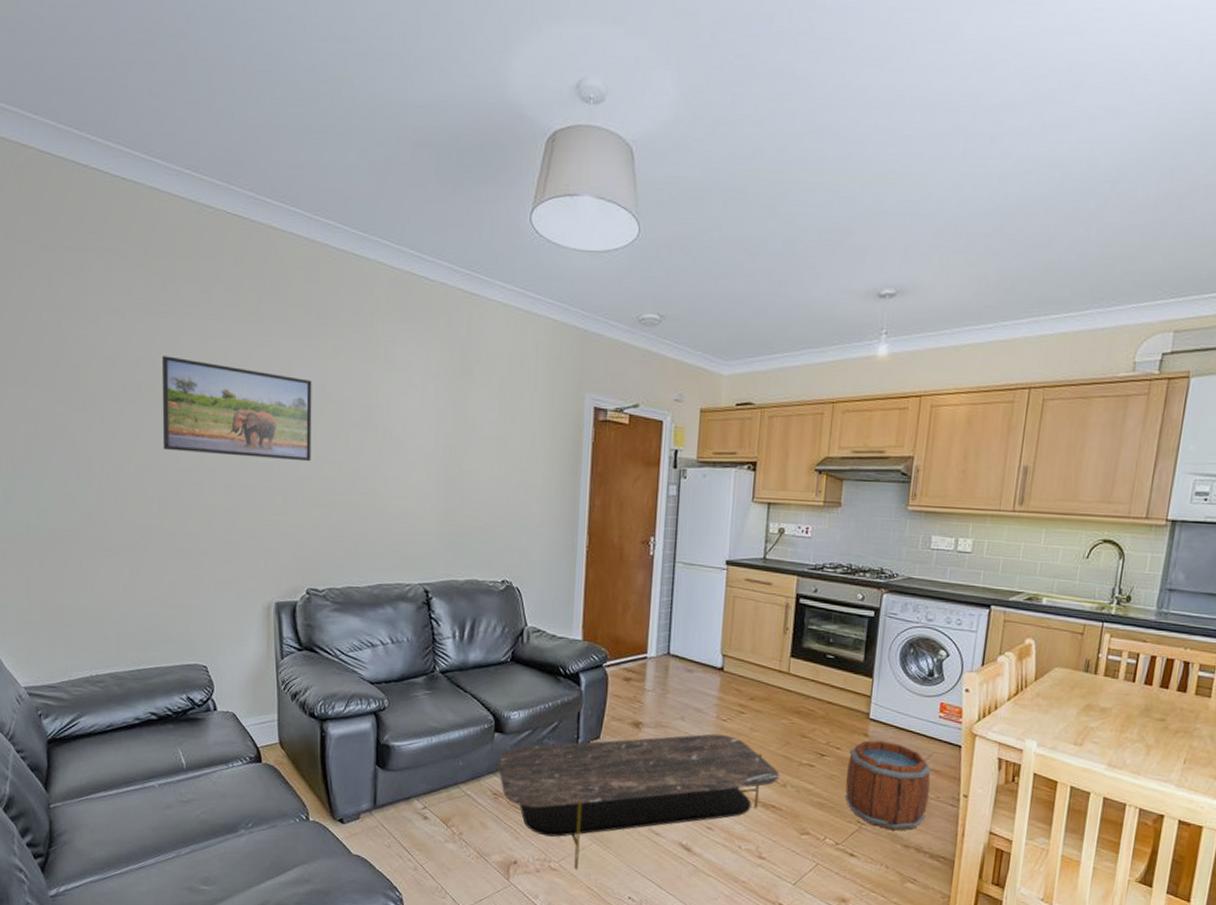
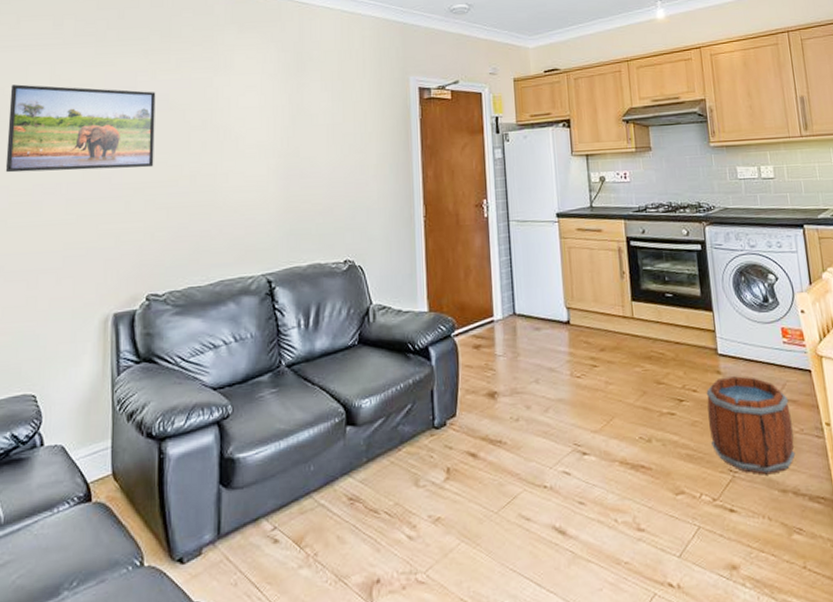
coffee table: present [496,733,780,869] -> none [350,392,643,578]

